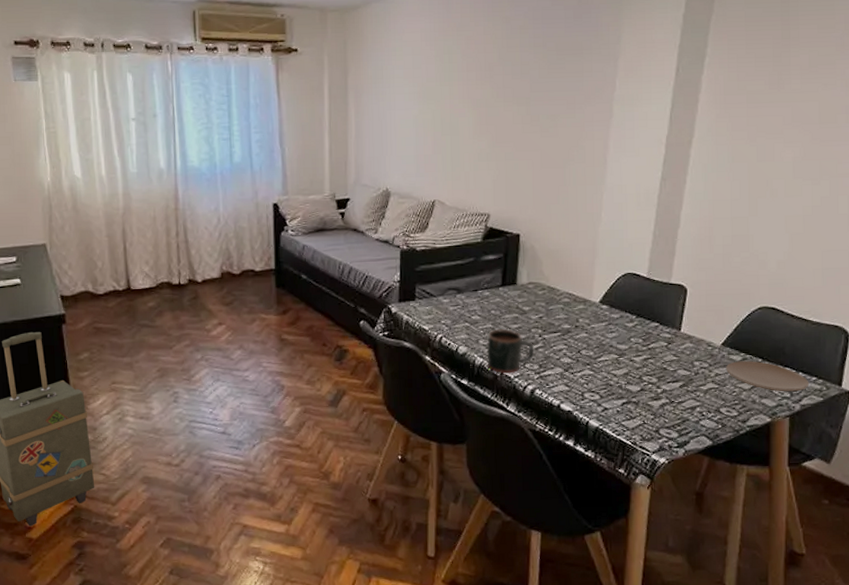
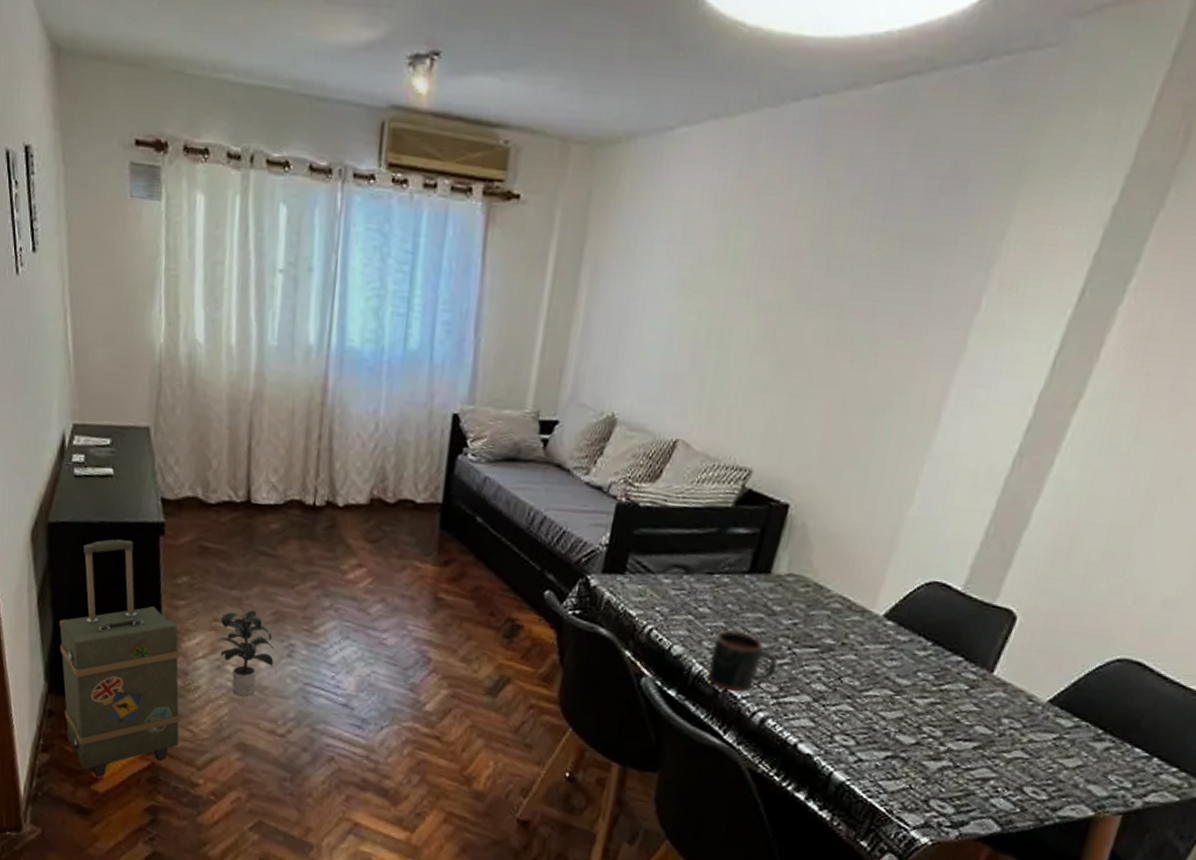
potted plant: none [118,370,164,439] -> present [220,610,275,697]
plate: present [726,361,809,392] -> none [1046,727,1165,783]

